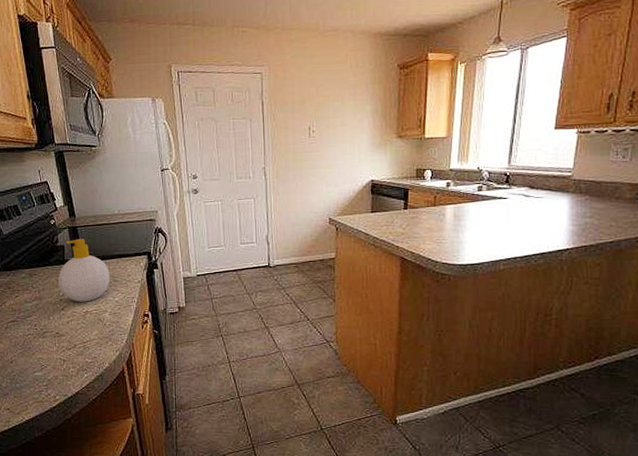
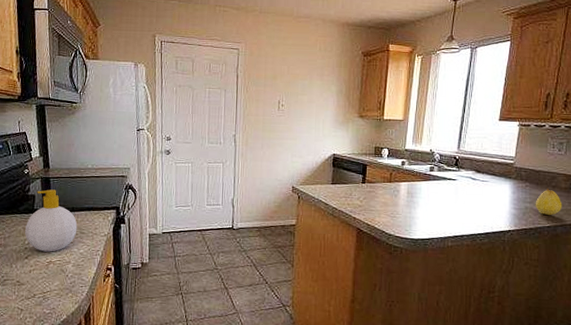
fruit: none [596,200,627,230] -> present [535,188,563,216]

